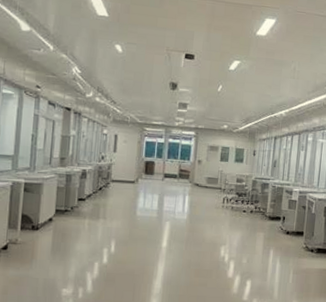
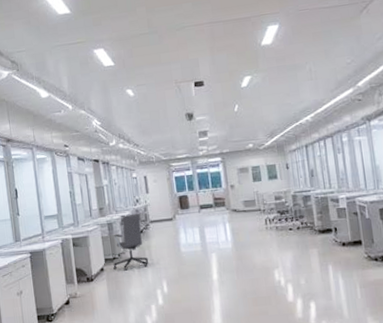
office chair: none [63,169,102,225] -> present [113,213,149,271]

